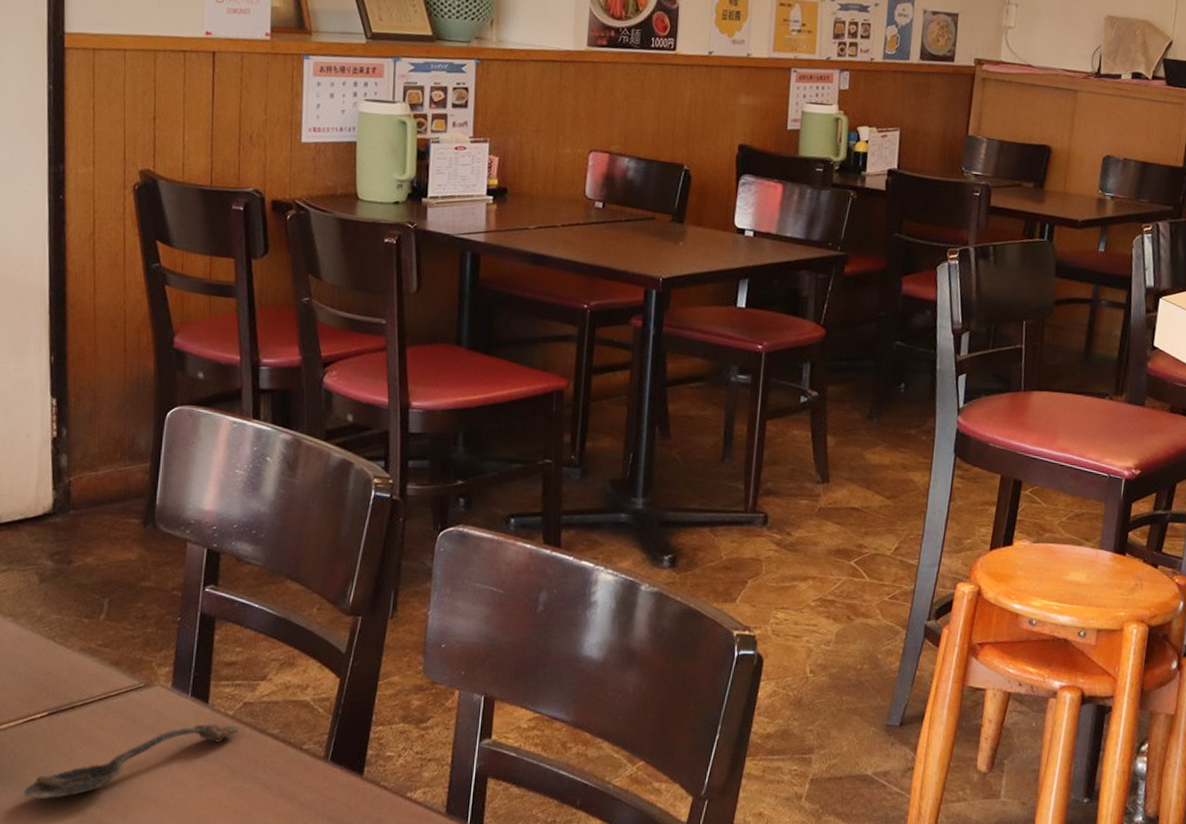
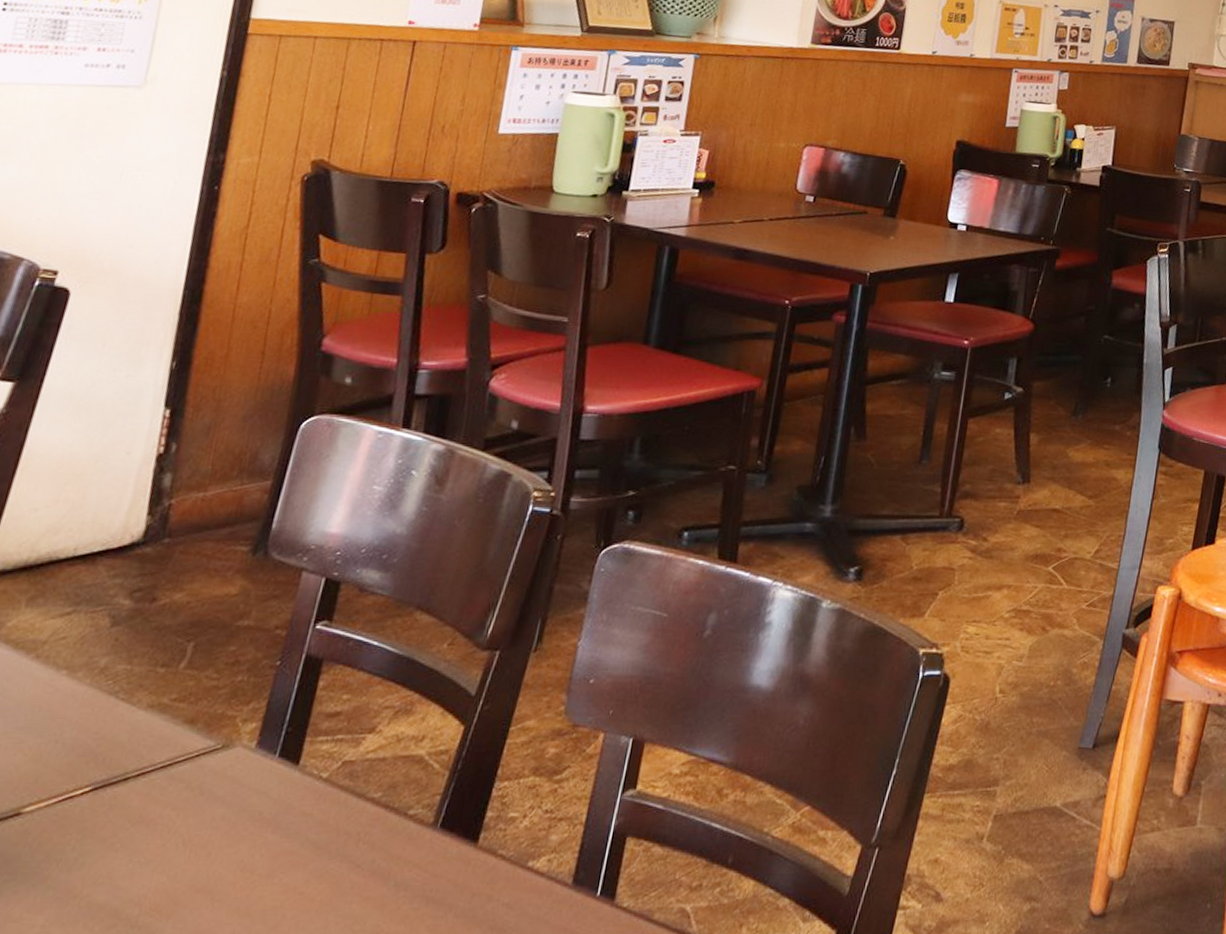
spoon: present [24,724,240,799] -> none [41,790,333,900]

